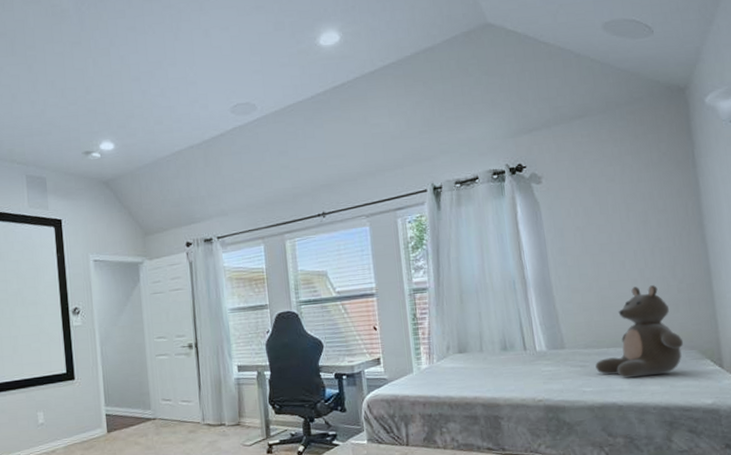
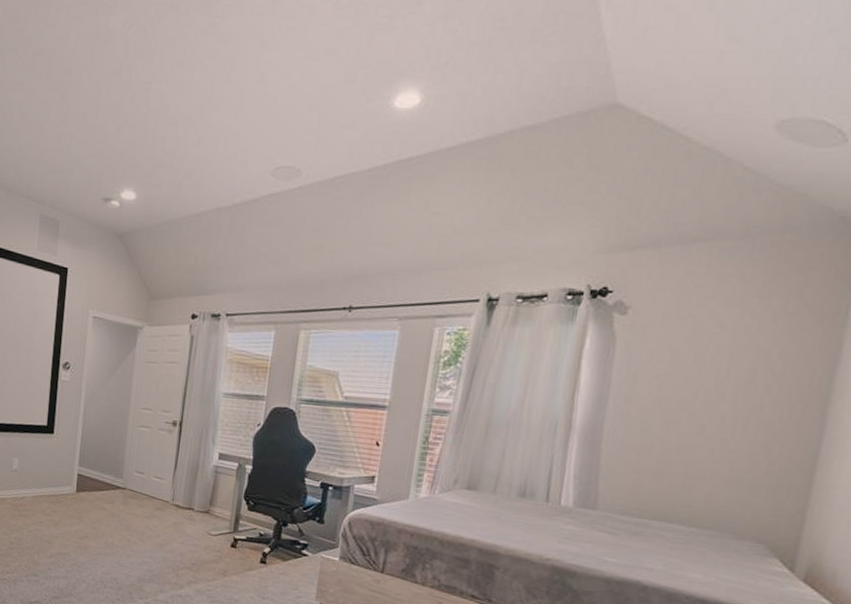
stuffed bear: present [595,285,684,378] -> none [628,457,752,563]

